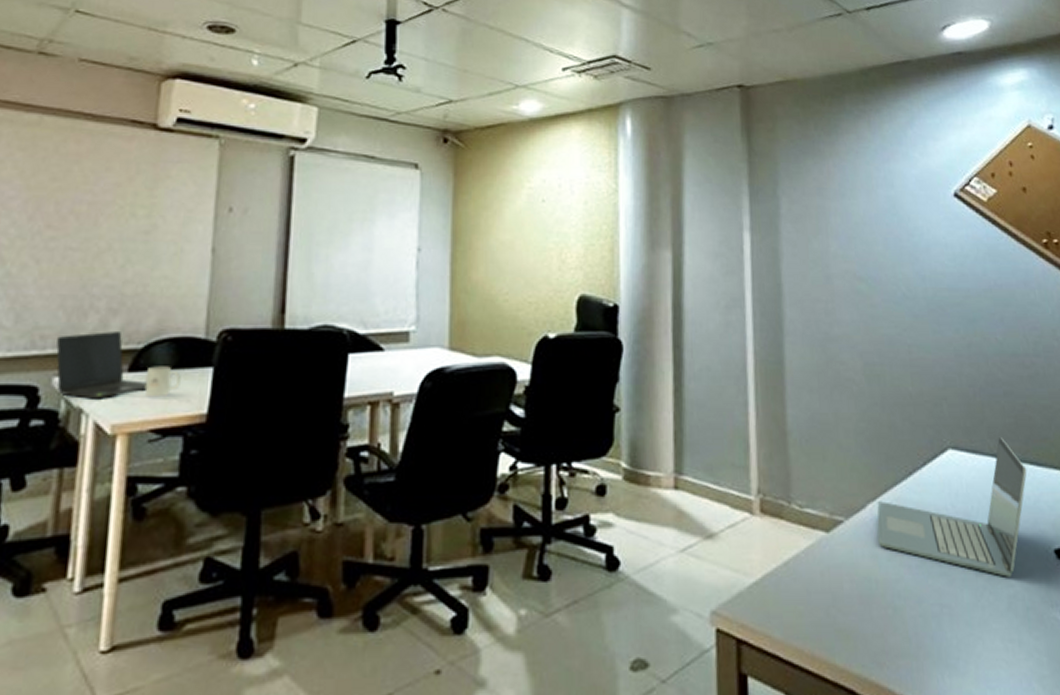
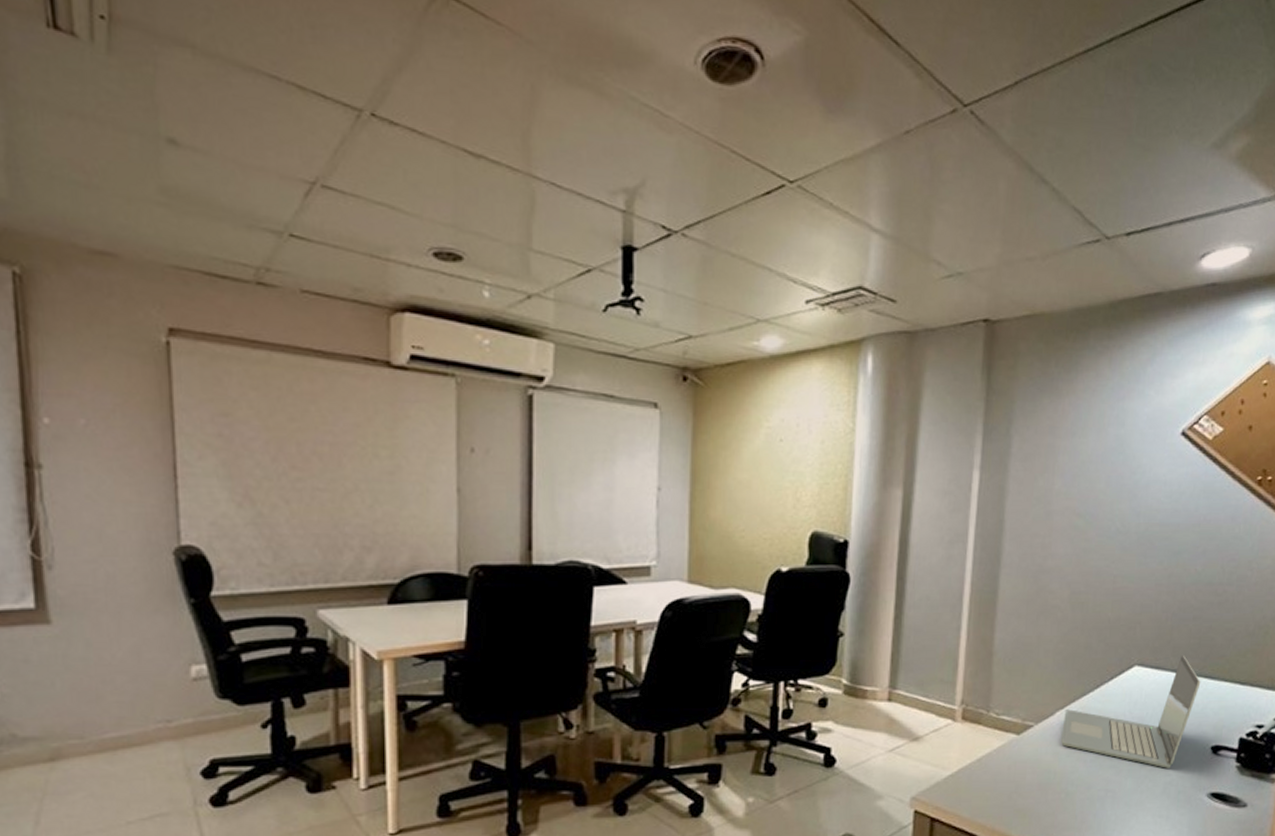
laptop: present [56,332,147,399] -> none [317,568,406,629]
mug: present [144,366,181,398] -> none [404,599,438,627]

